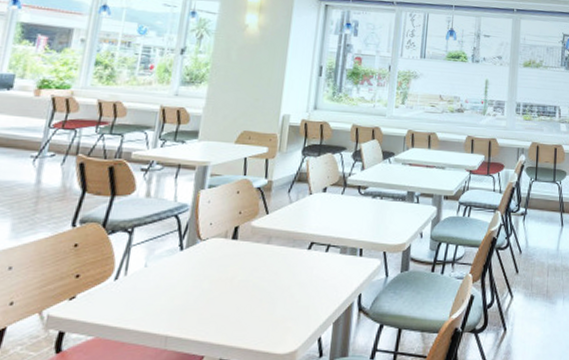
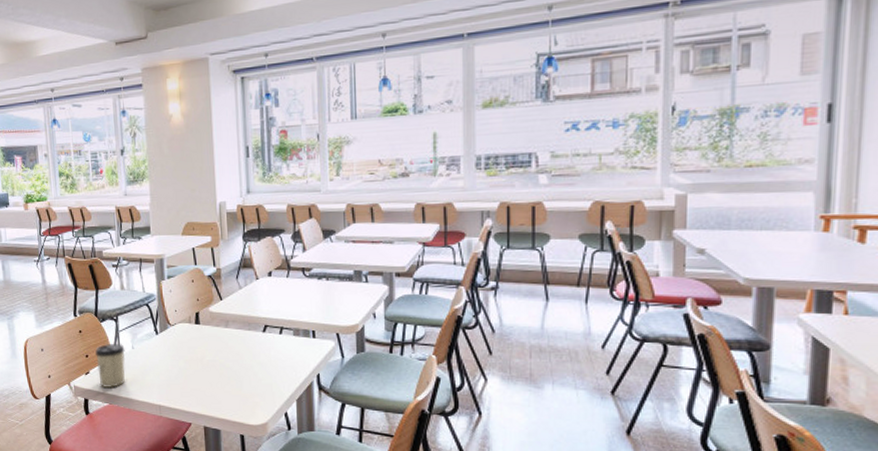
cup: none [86,260,135,316] -> present [95,343,126,388]

